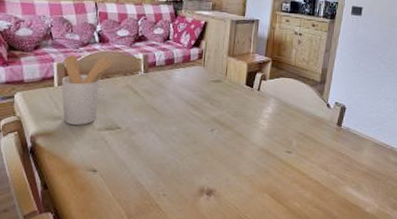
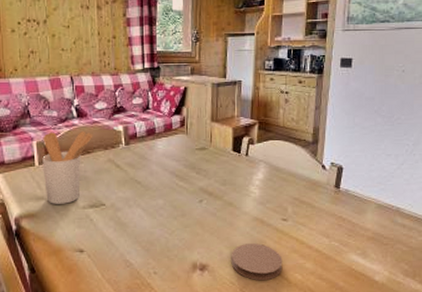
coaster: none [236,172,284,206] -> present [231,243,283,280]

